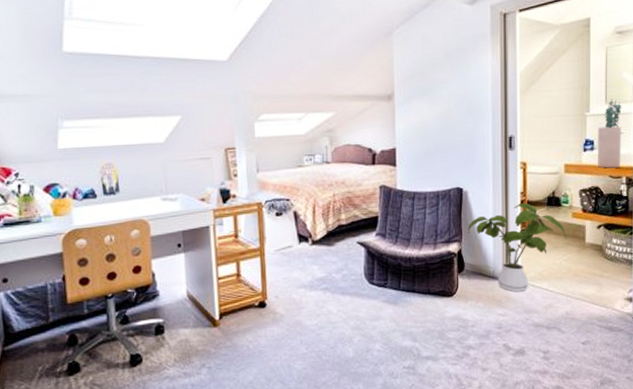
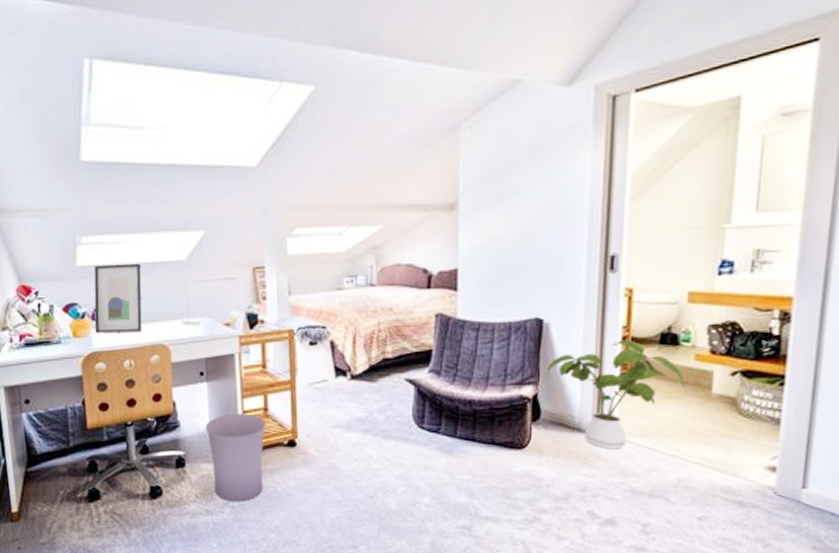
picture frame: none [75,145,123,211] -> present [94,263,143,334]
waste bin: none [183,280,238,363] -> present [205,413,266,502]
vase: present [597,99,622,169] -> none [738,205,781,299]

